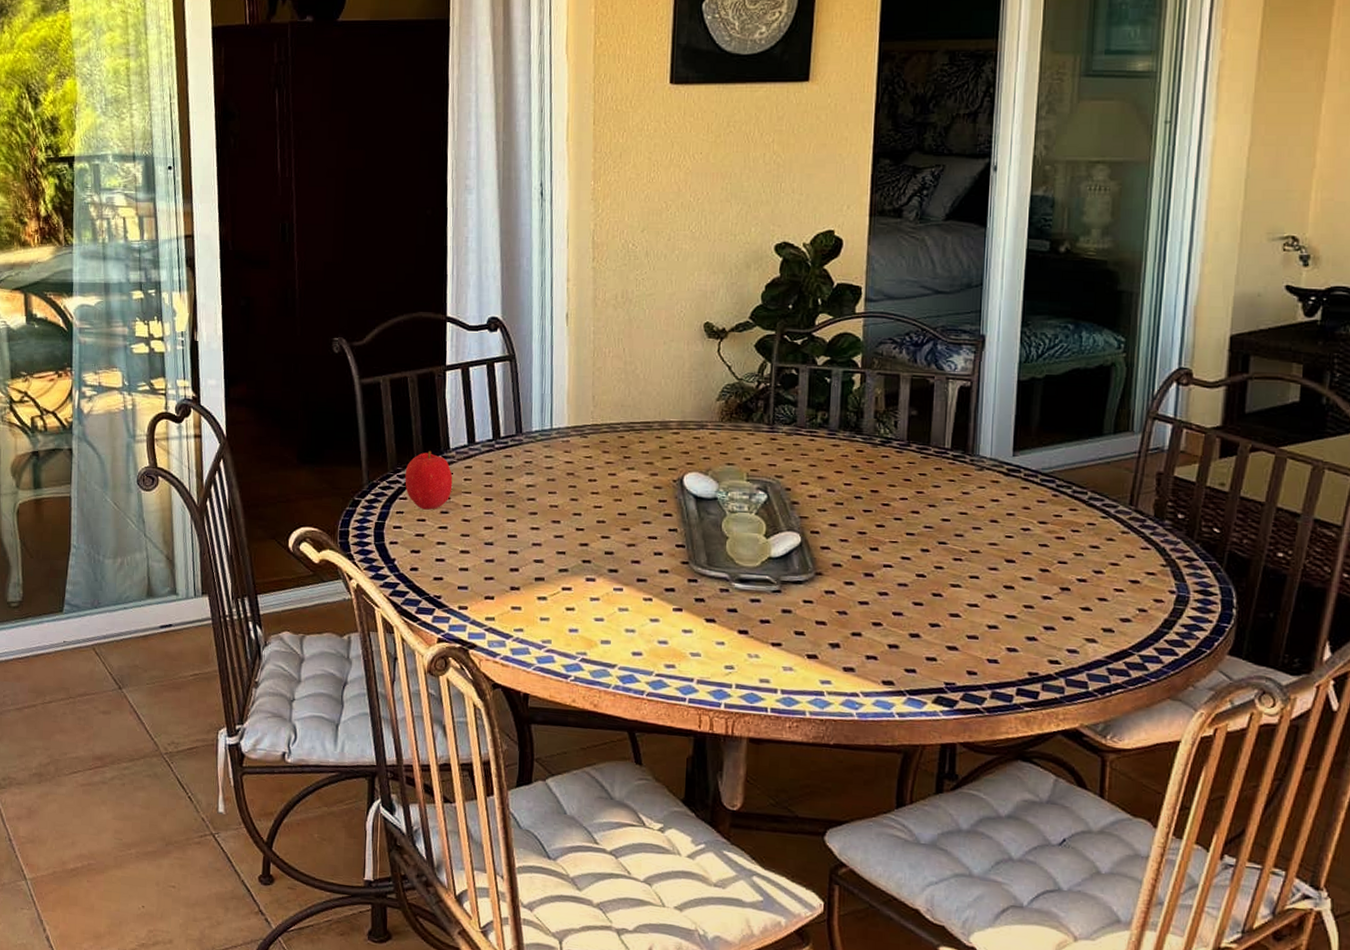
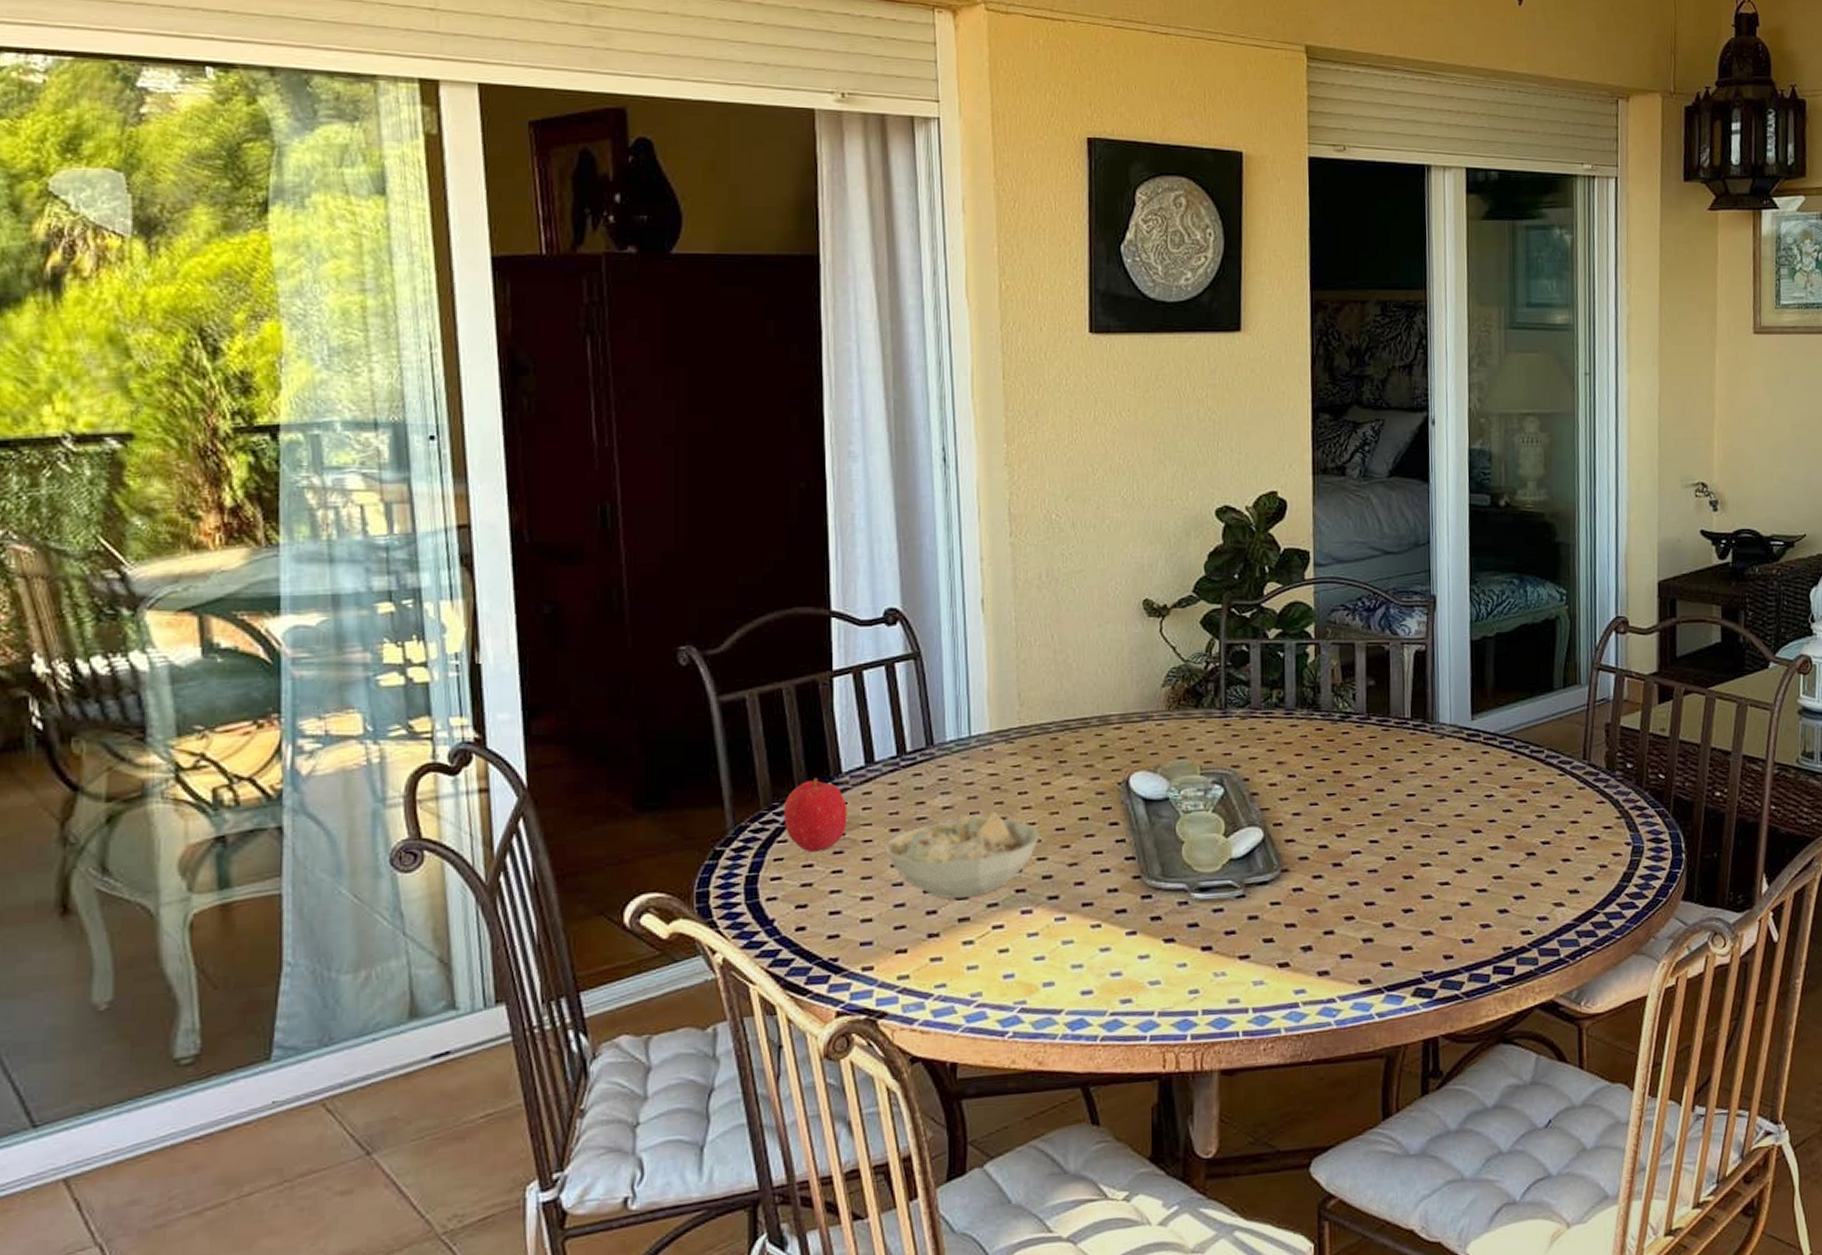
bowl: none [480,493,605,562] -> present [884,812,1040,899]

